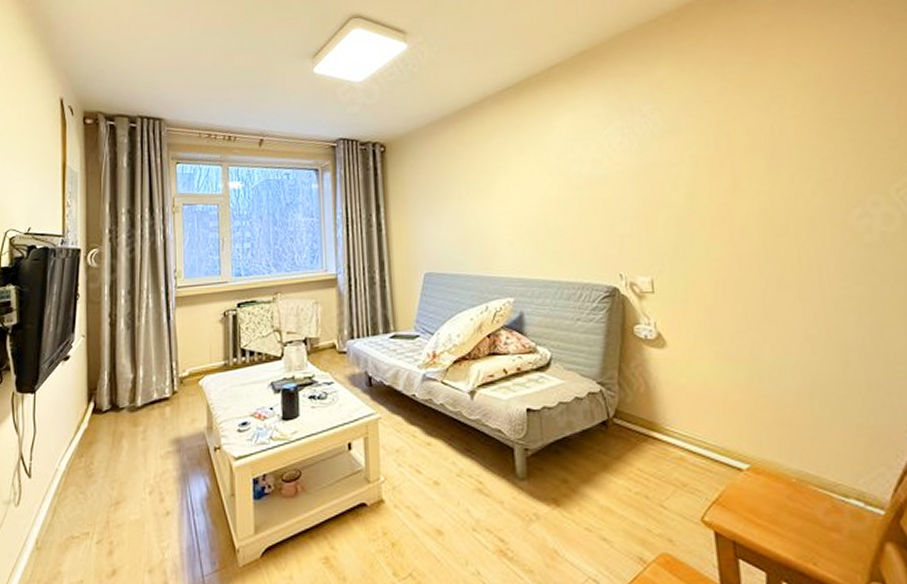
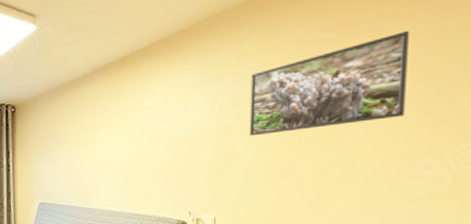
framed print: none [668,54,838,175] -> present [249,30,409,136]

